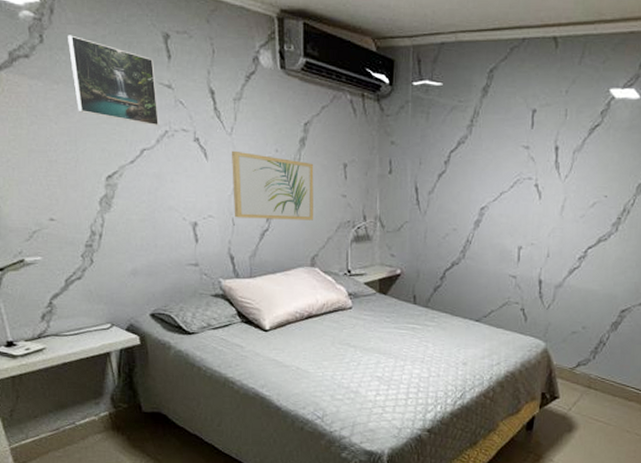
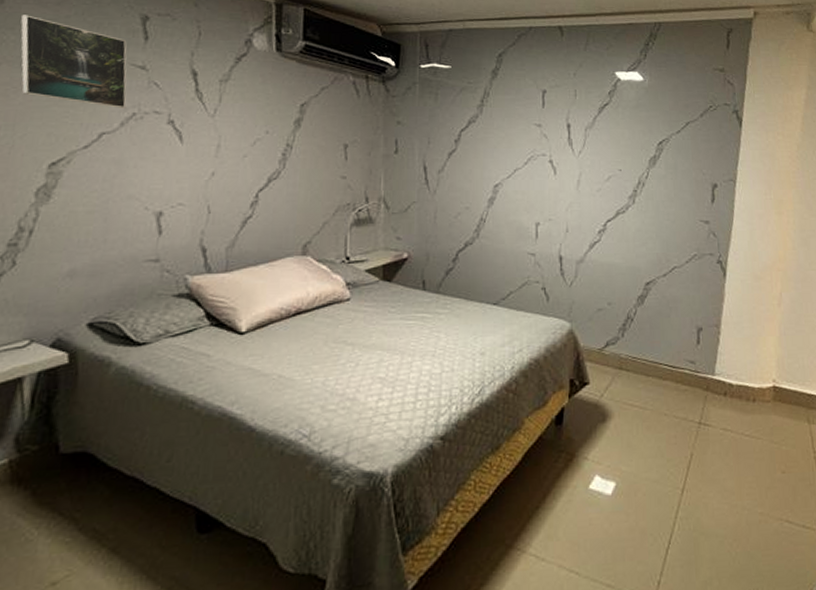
wall art: present [231,150,314,221] -> none [210,133,310,205]

